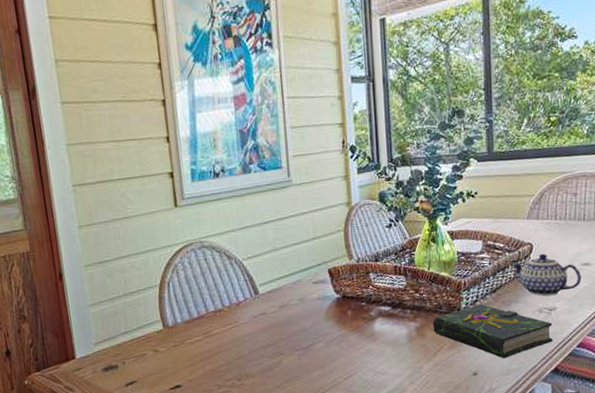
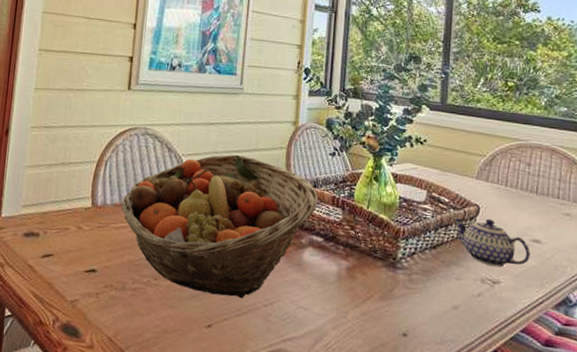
fruit basket: none [192,246,382,381] -> present [121,154,319,298]
book: present [433,303,553,359] -> none [365,257,495,326]

